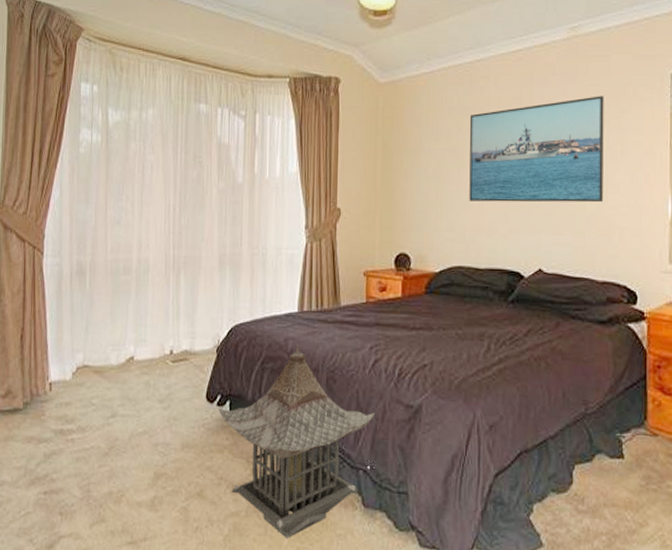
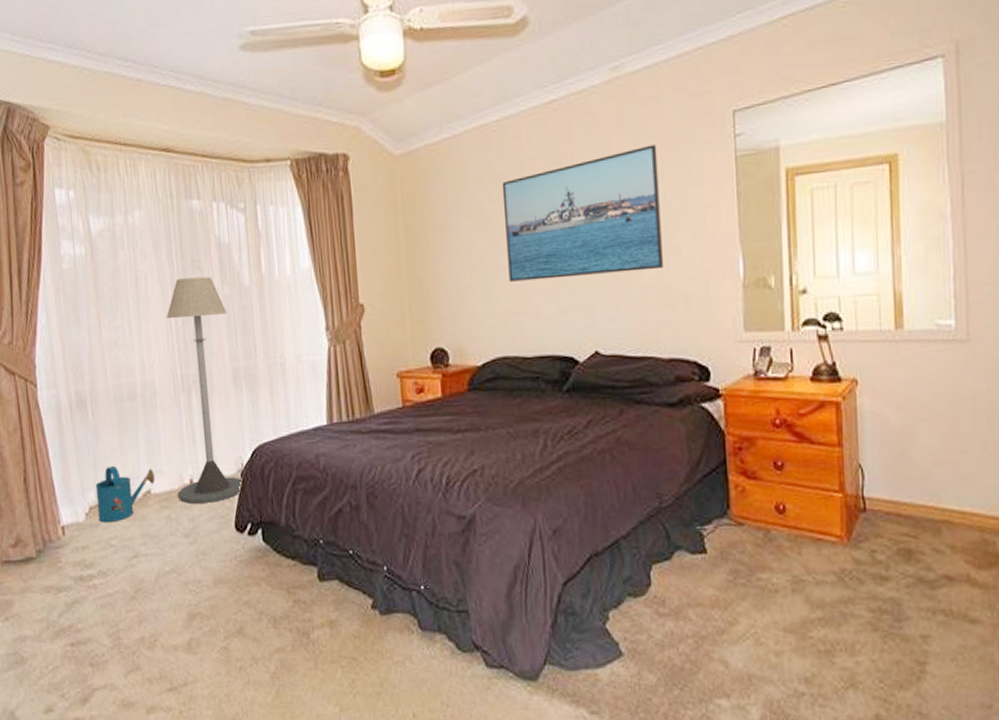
watering can: none [84,331,140,383] -> present [95,465,156,523]
floor lamp: none [157,171,220,373] -> present [166,276,244,504]
lantern: present [218,344,375,538] -> none [250,460,424,670]

